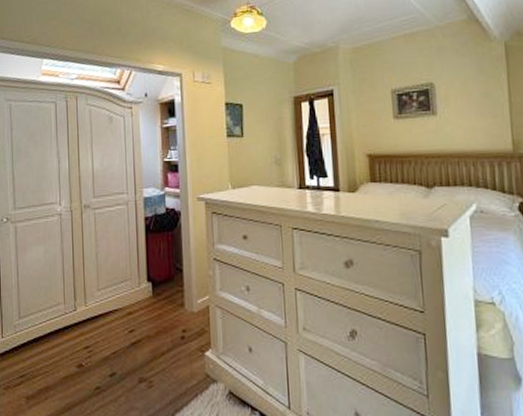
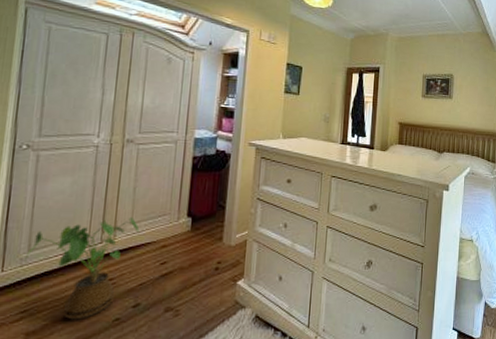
house plant: none [17,283,106,386] -> present [24,216,140,320]

